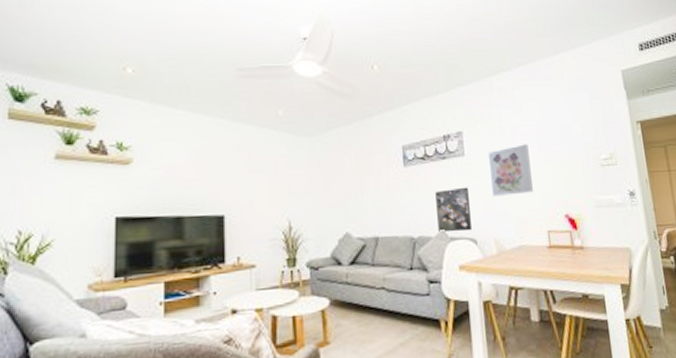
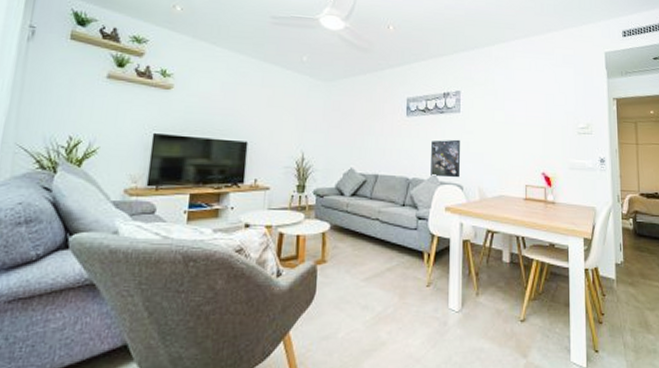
wall art: present [487,144,533,196] -> none [480,107,516,151]

